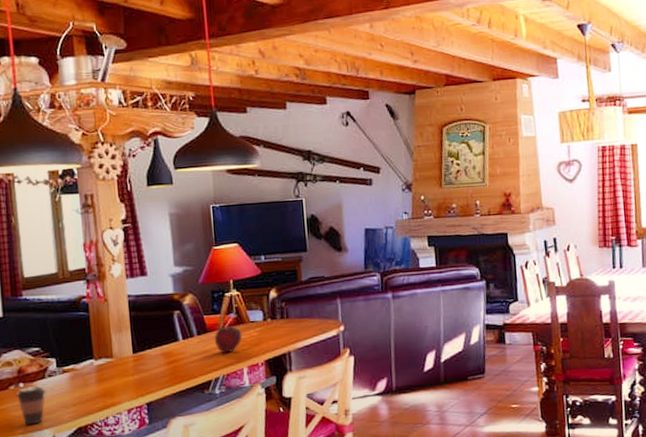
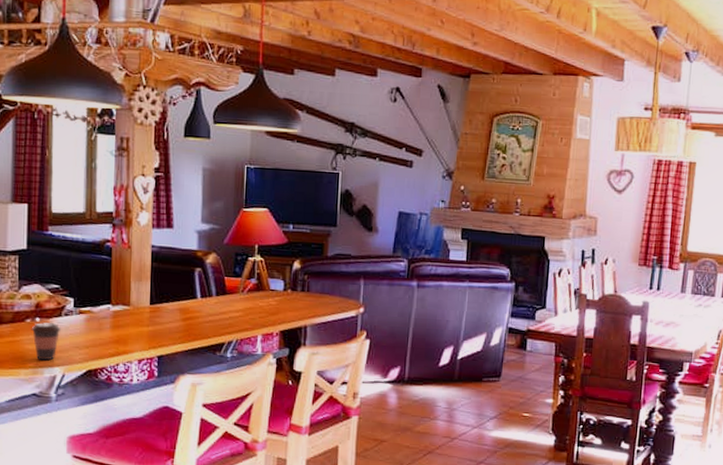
fruit: present [214,325,242,353] -> none [232,291,261,318]

